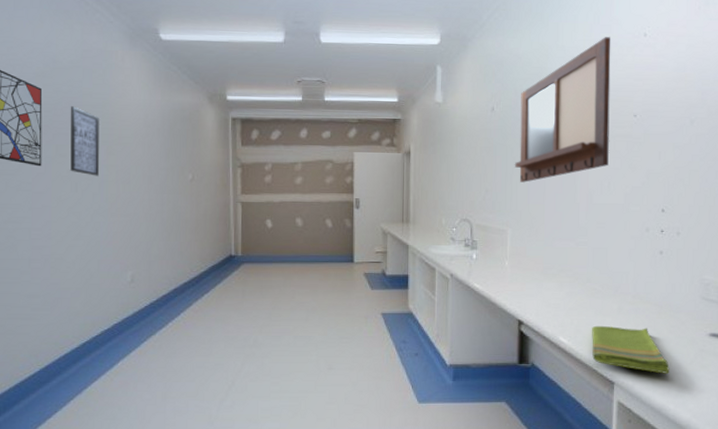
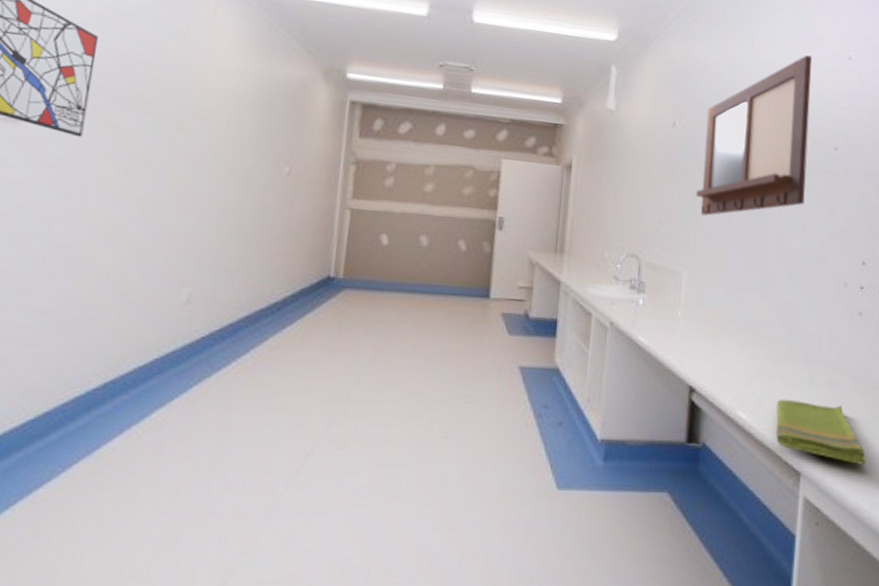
wall art: present [70,106,99,176] -> none [122,64,173,158]

